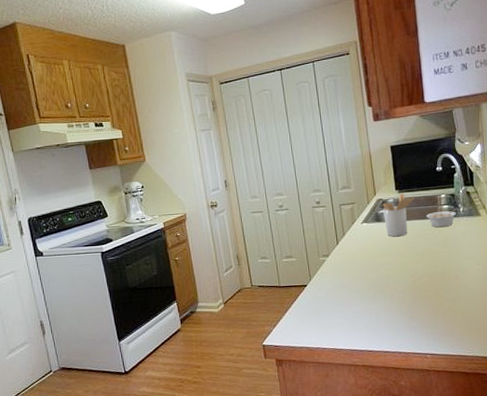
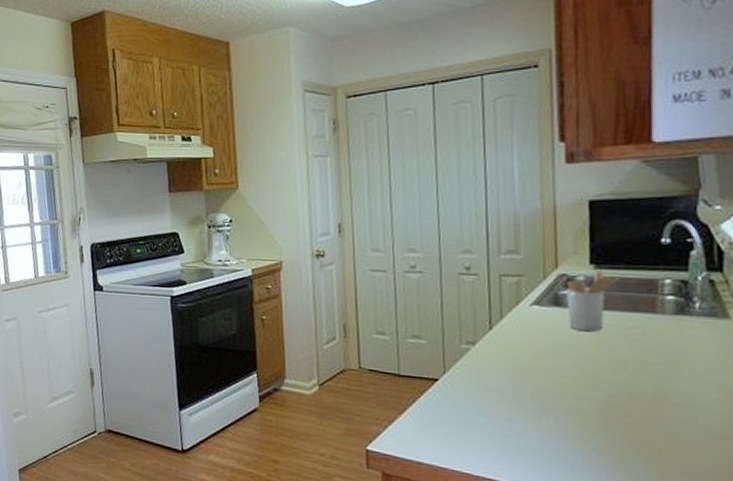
legume: present [426,208,458,228] -> none [635,301,691,328]

